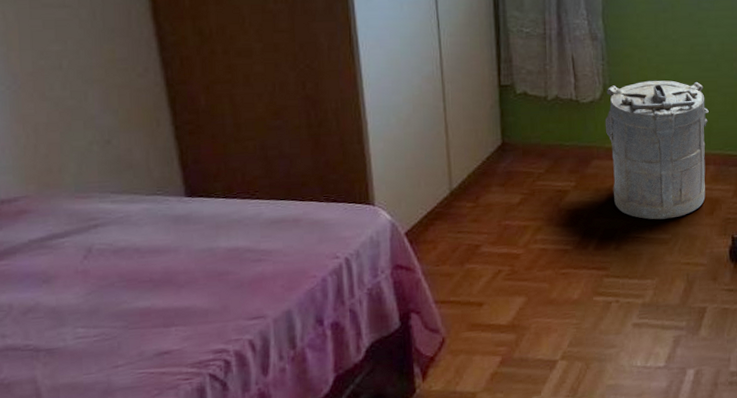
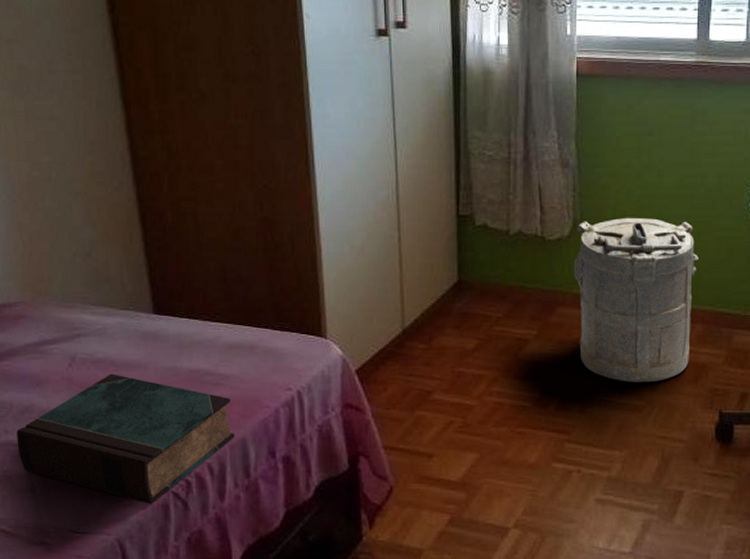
book: none [17,261,279,391] -> present [16,374,235,504]

